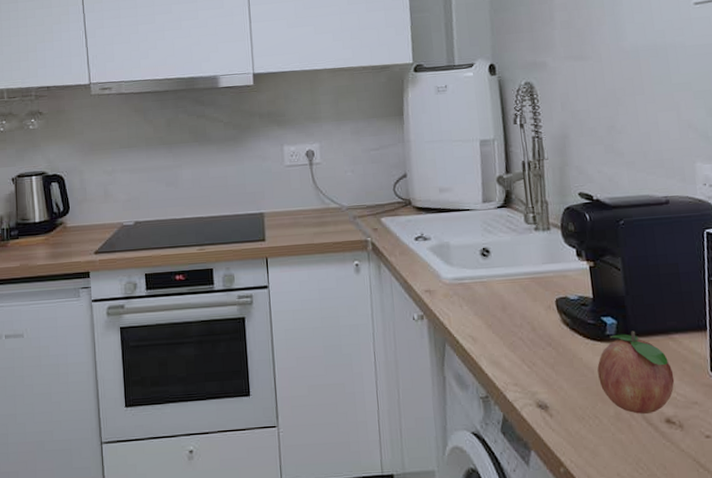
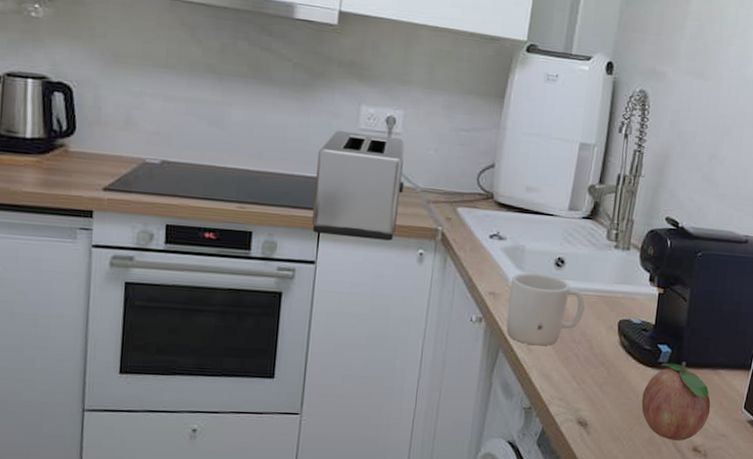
toaster: none [255,167,332,261] -> present [311,130,405,241]
mug: none [443,265,519,335] -> present [506,272,585,346]

